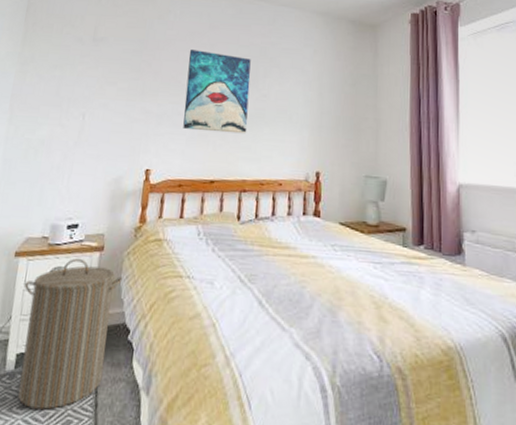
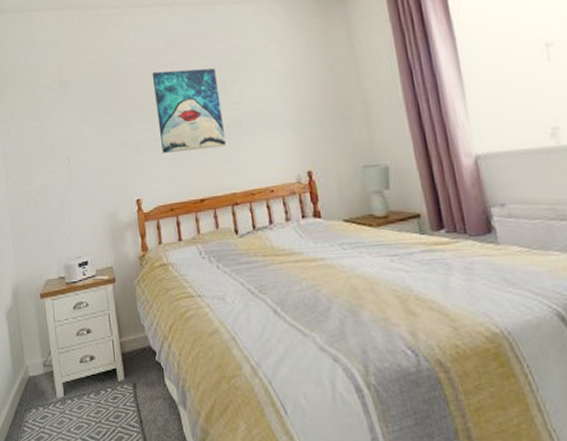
laundry hamper: present [17,259,123,410] -> none [55,293,141,429]

